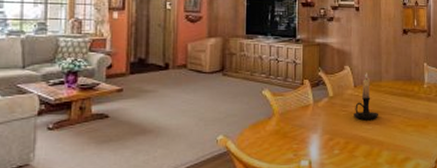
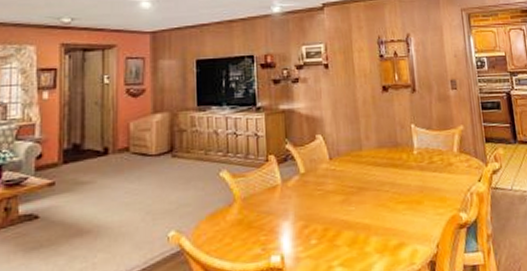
candle holder: present [354,72,379,120] -> none [331,141,363,200]

